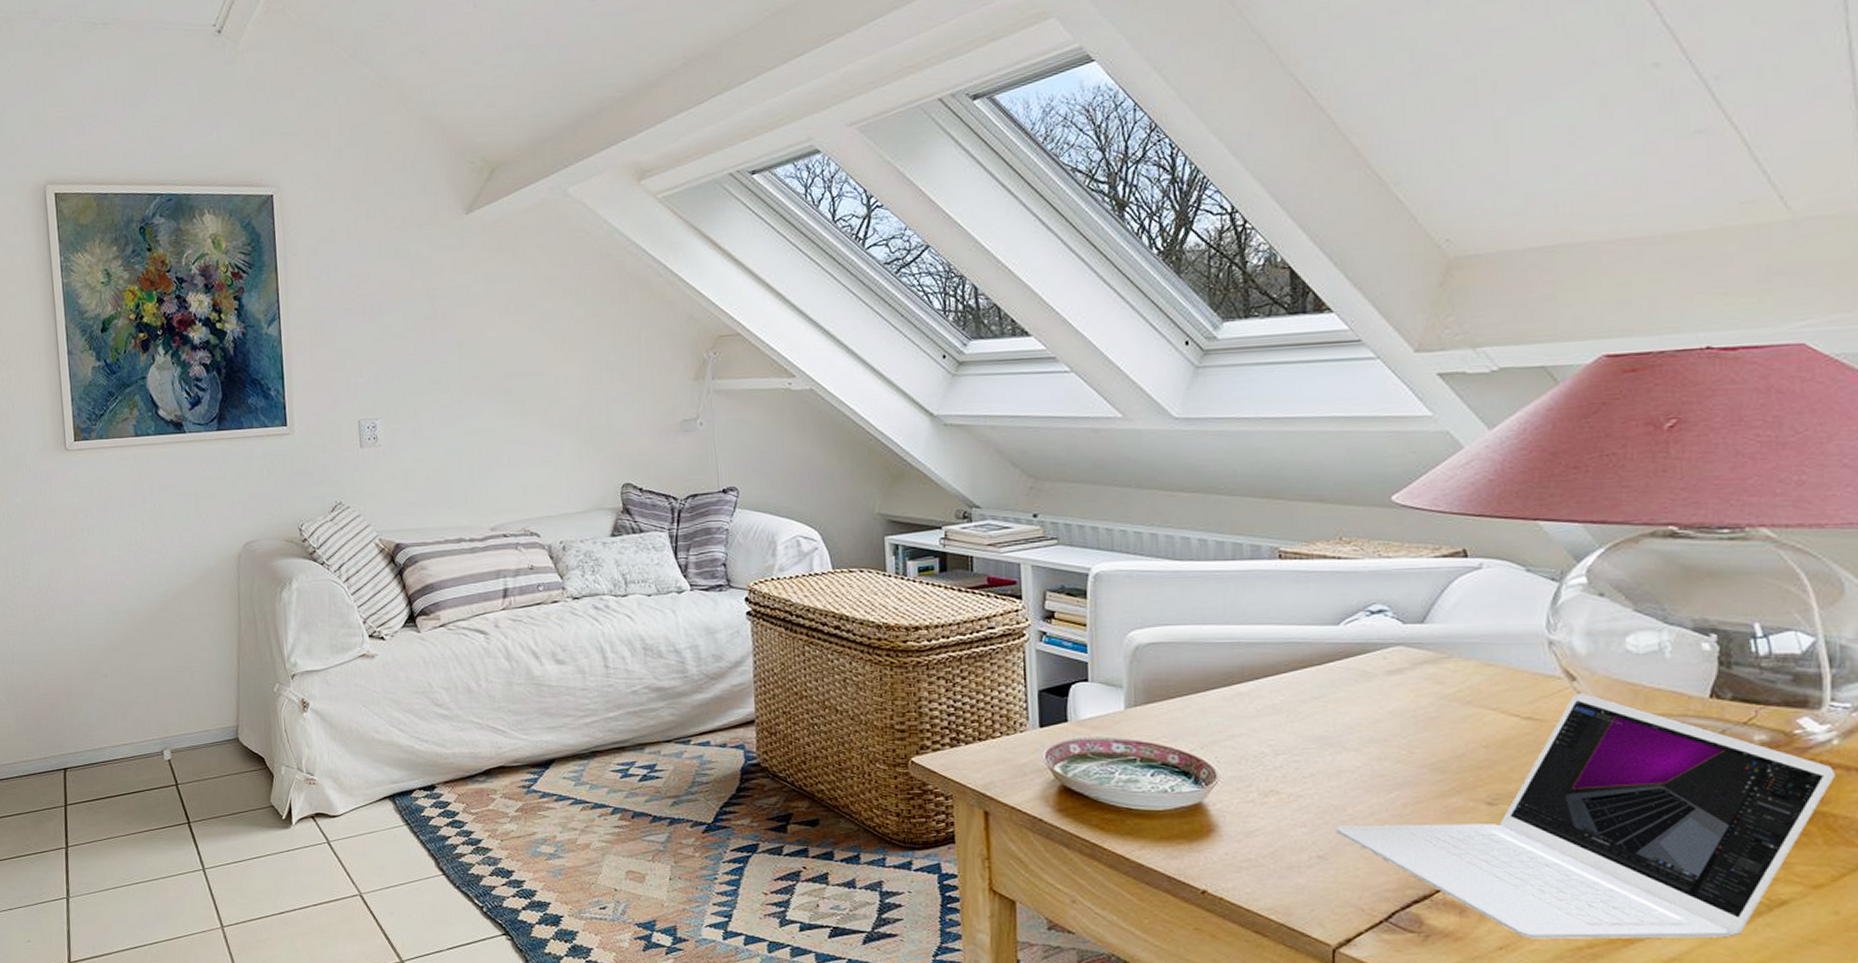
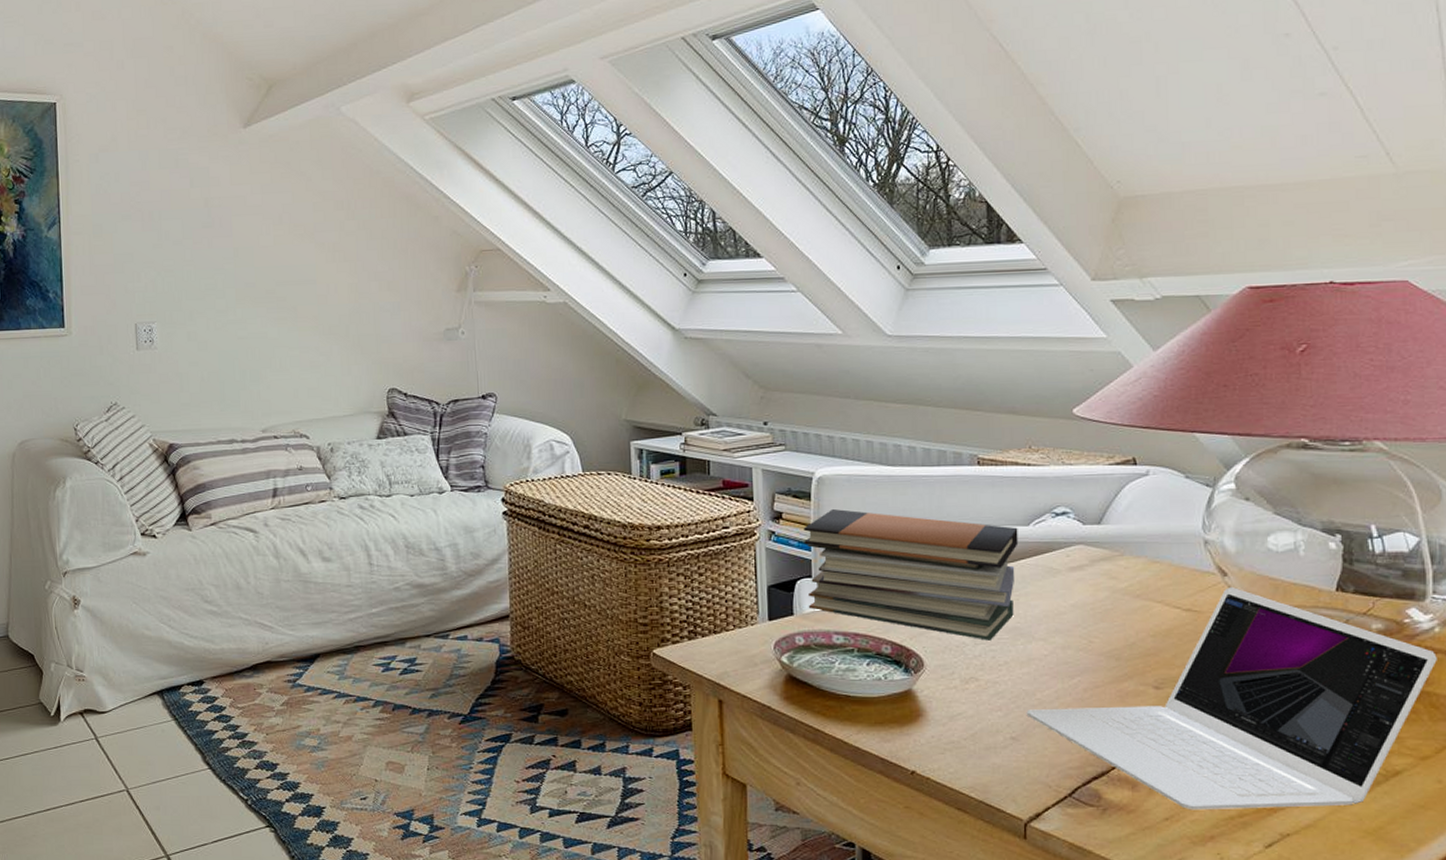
book stack: none [1078,608,1327,750] -> present [803,509,1019,641]

